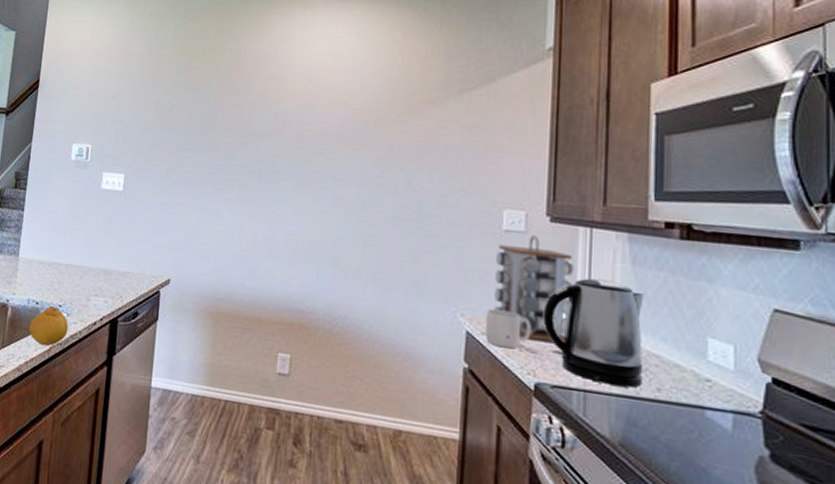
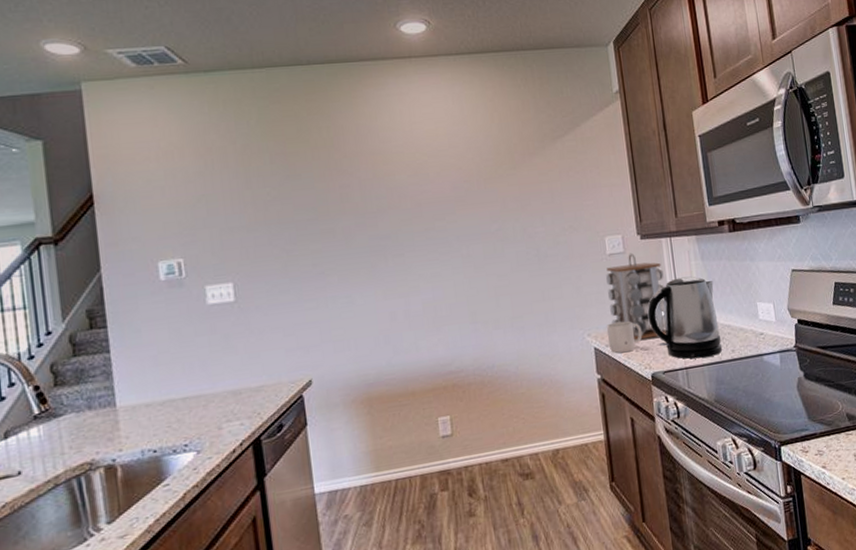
fruit: present [29,306,69,346] -> none [151,448,203,496]

